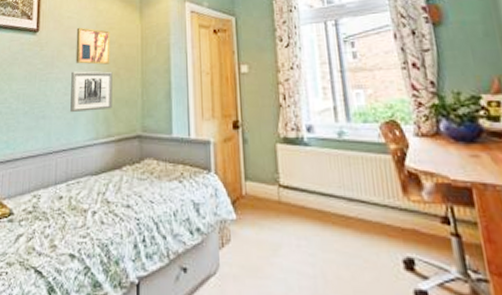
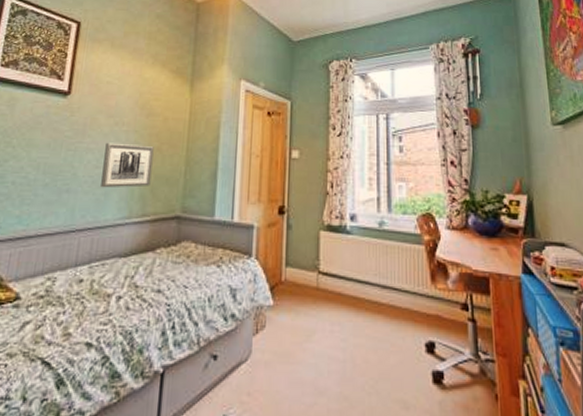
wall art: present [75,27,111,65] -> none [112,94,156,138]

